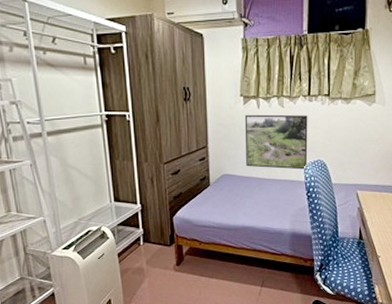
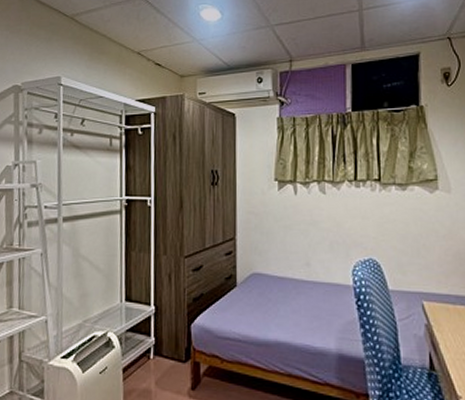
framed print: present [244,114,308,170] -> none [279,201,356,271]

